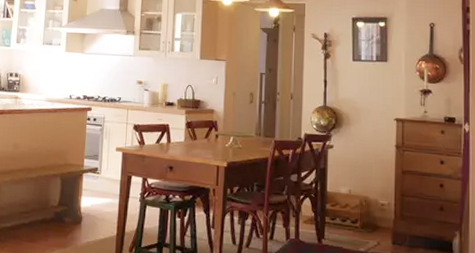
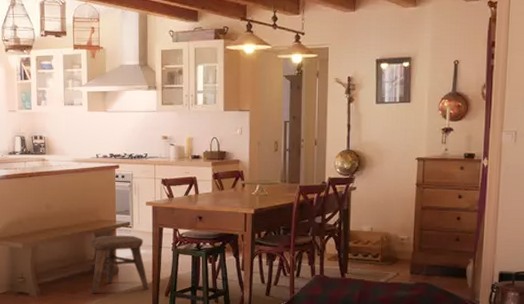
stool: none [52,180,112,244] -> present [90,235,149,294]

